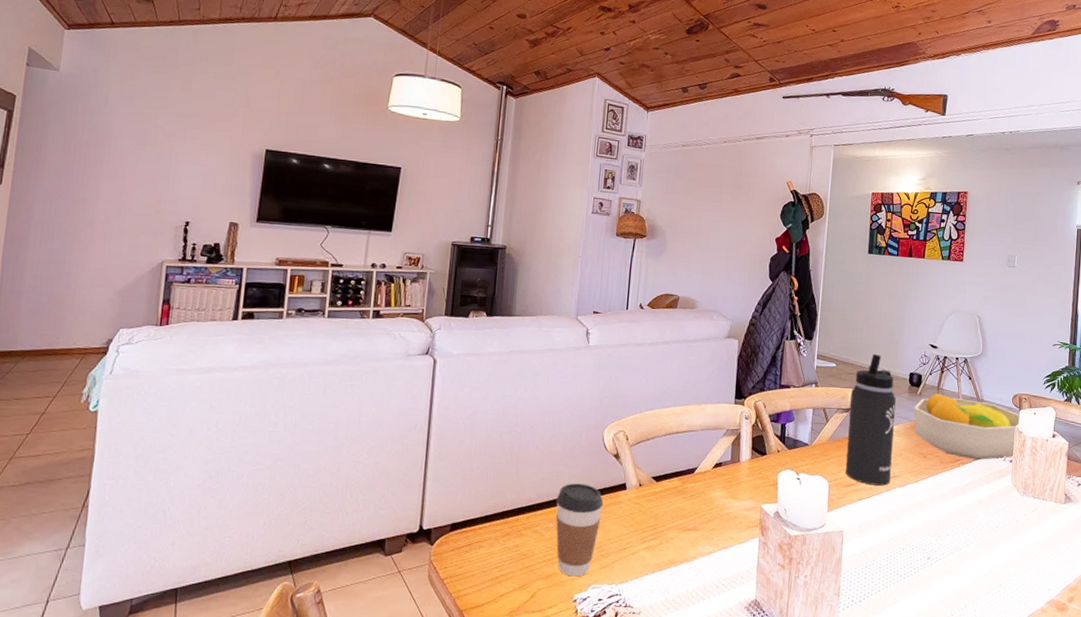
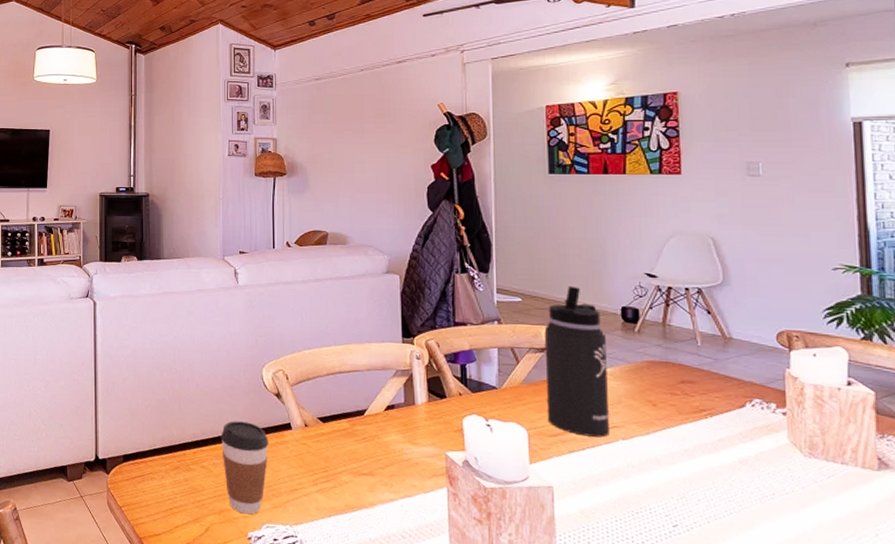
fruit bowl: present [914,393,1020,460] -> none [632,330,791,411]

